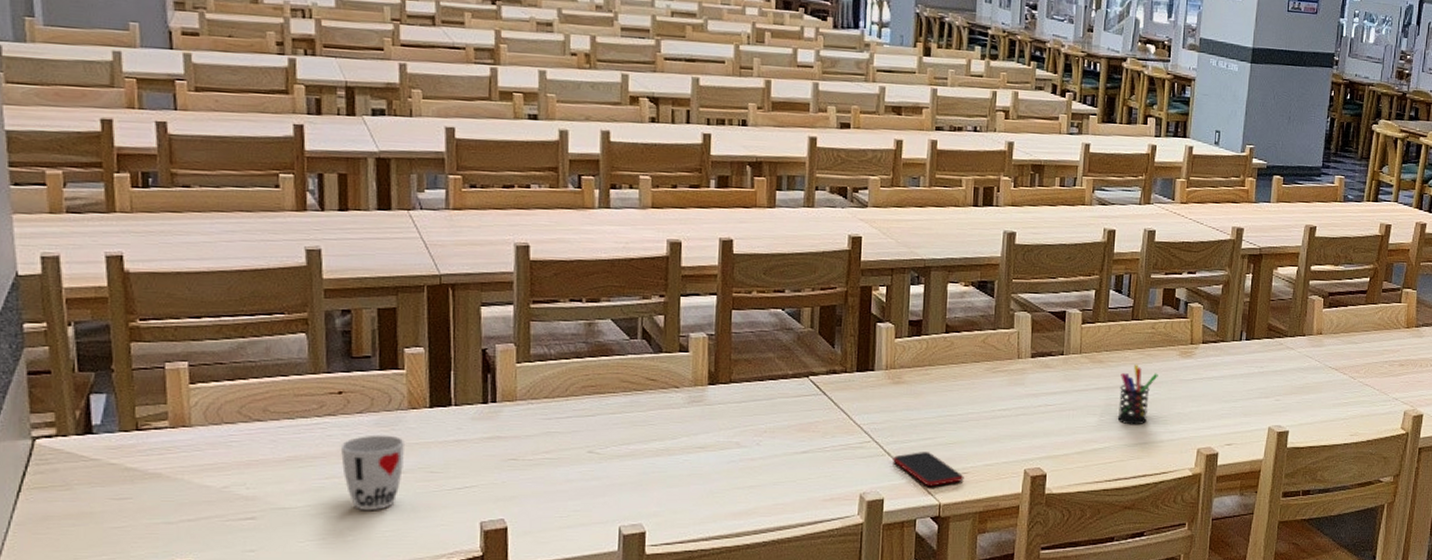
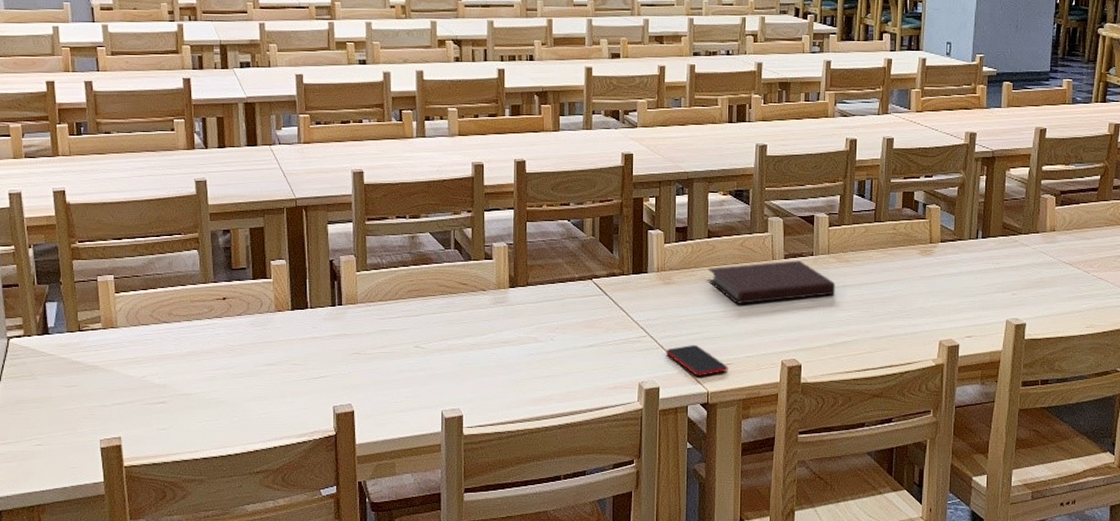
cup: present [340,435,404,510] -> none [226,333,273,396]
notebook: none [943,360,1087,407] -> present [707,260,836,304]
pen holder: present [1117,364,1158,425] -> none [864,263,901,320]

